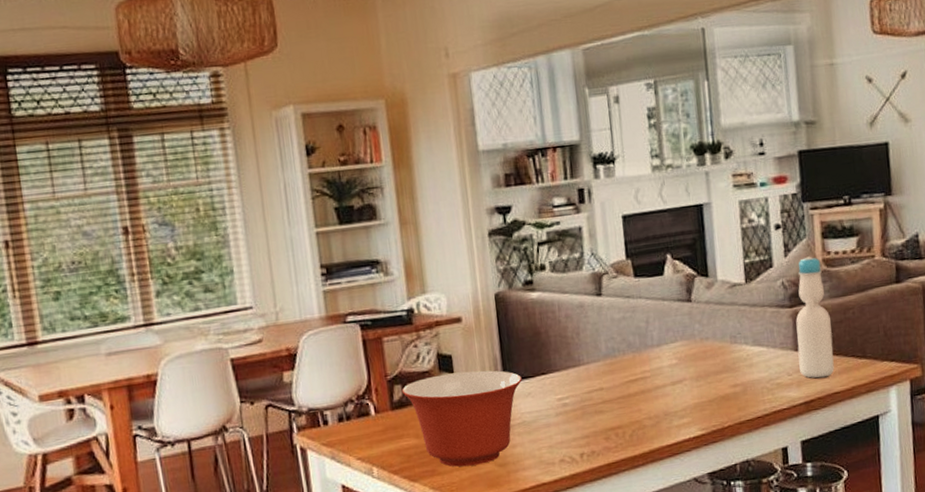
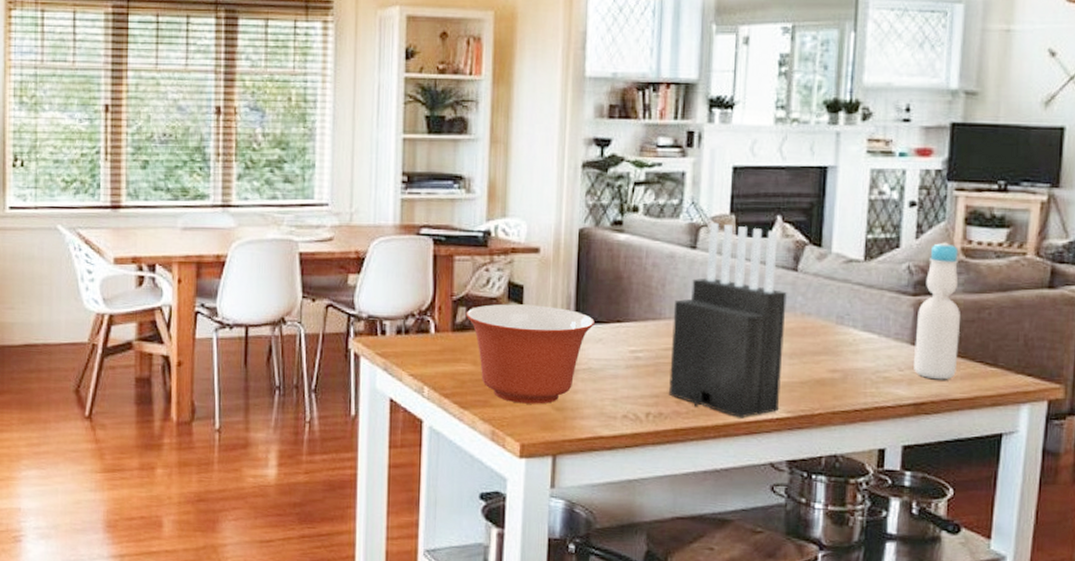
knife block: none [590,268,694,443] -> present [669,222,787,418]

